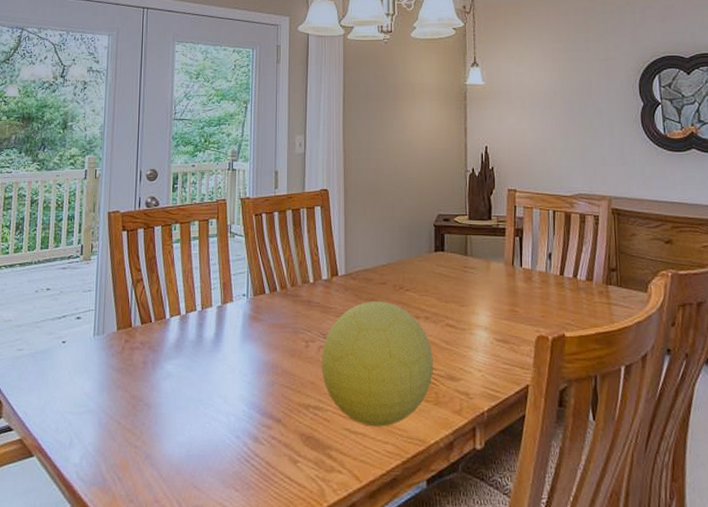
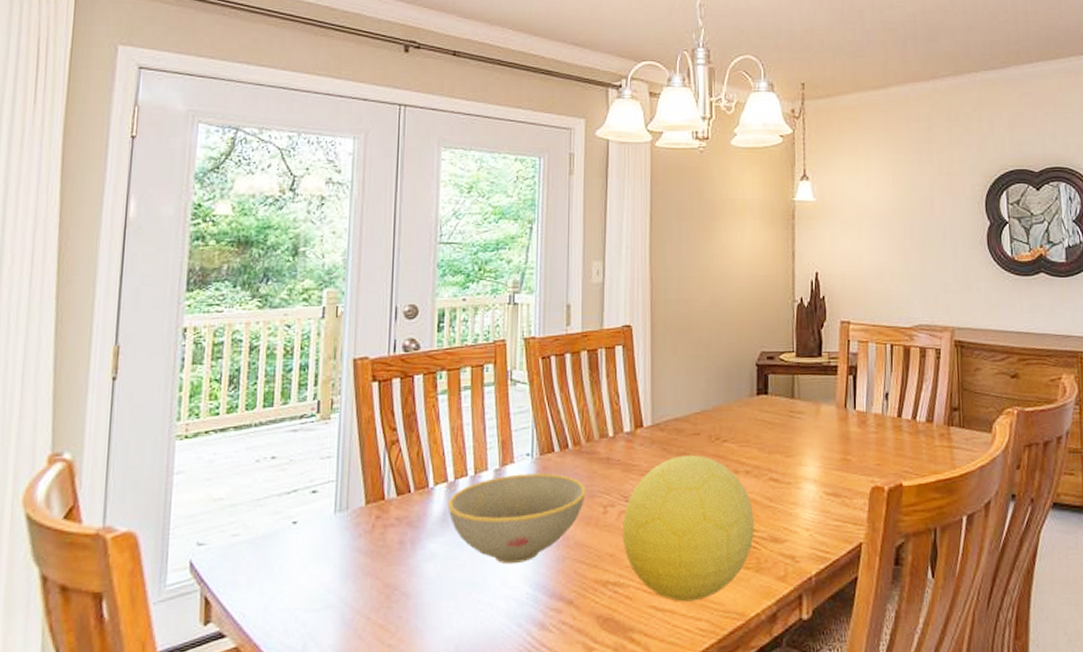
bowl: none [180,311,291,386] -> present [447,473,586,565]

